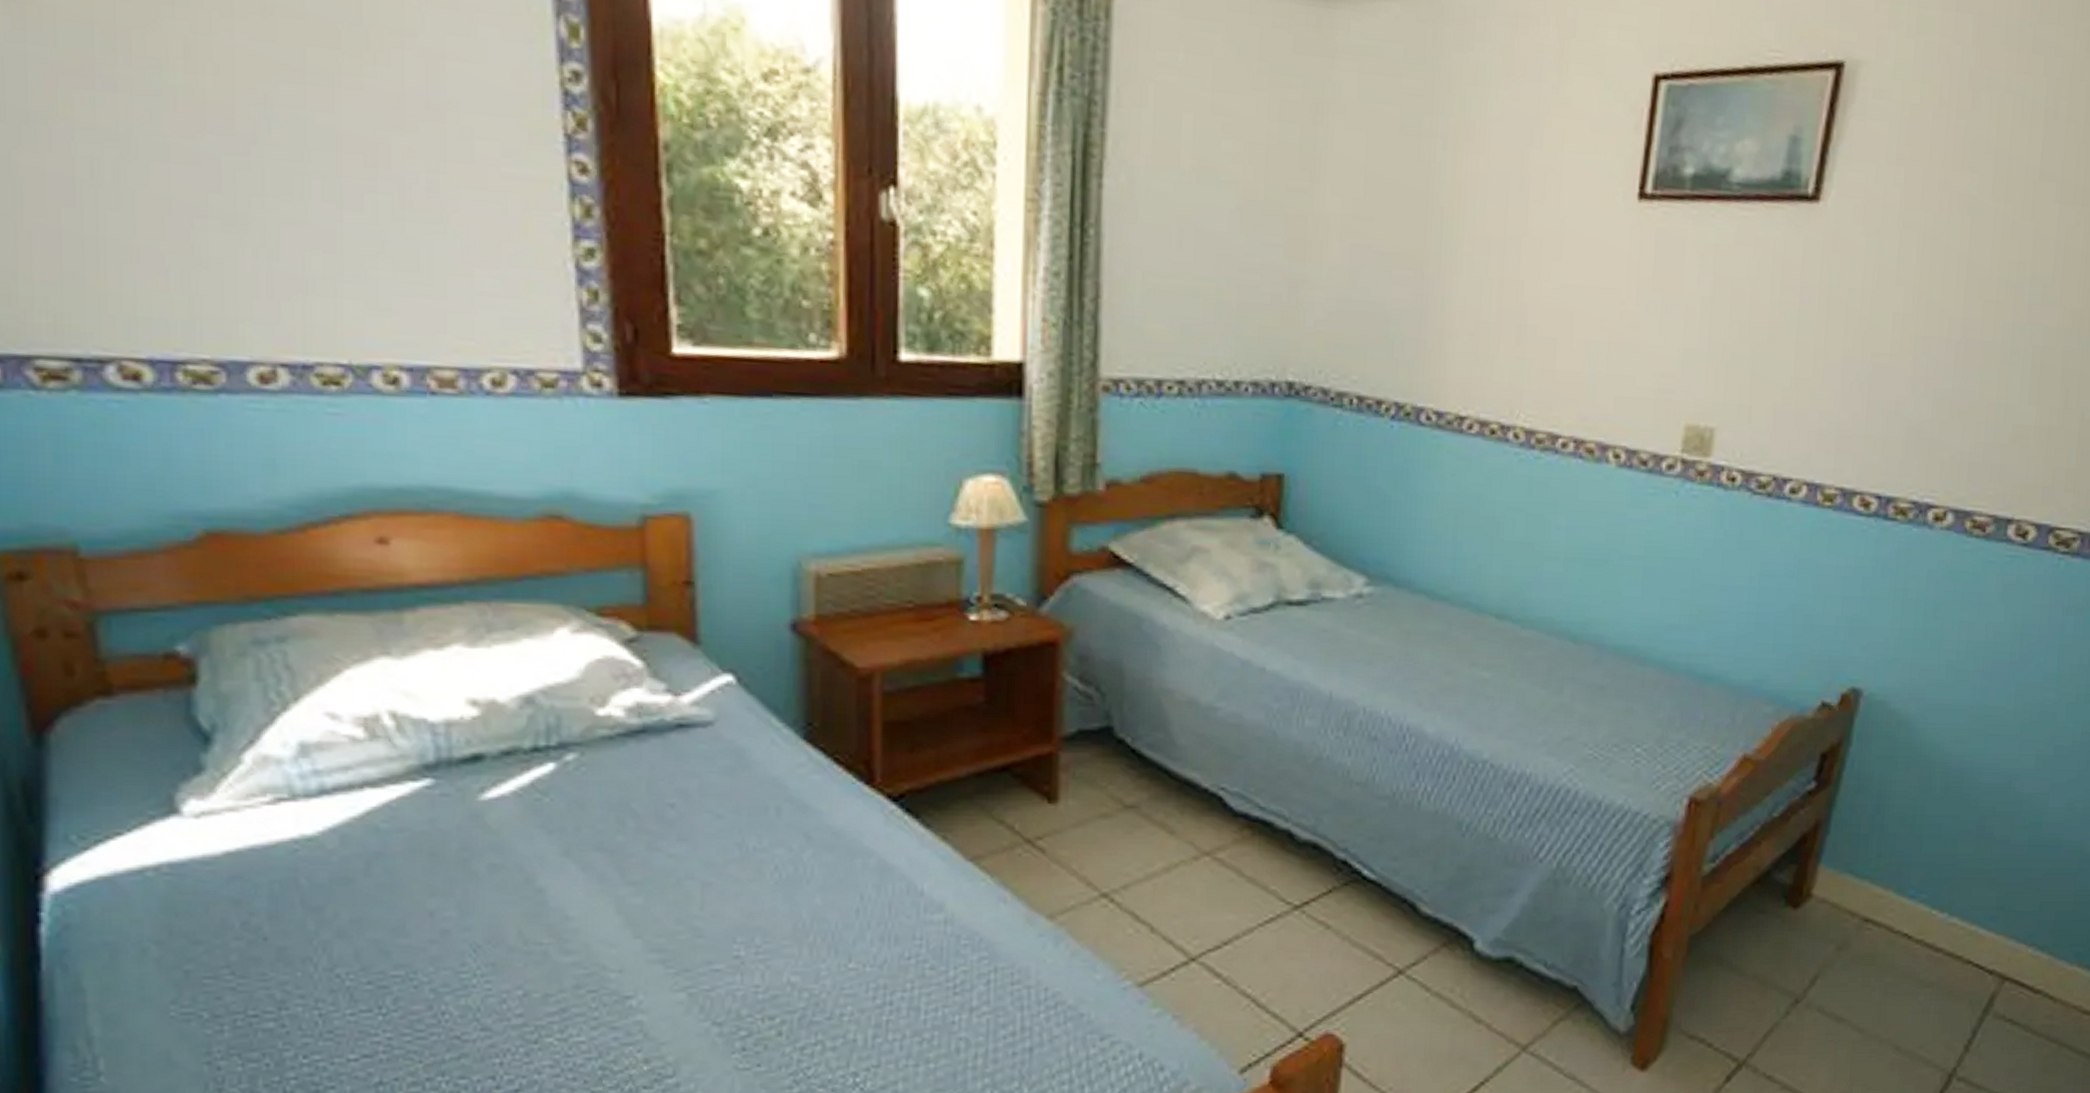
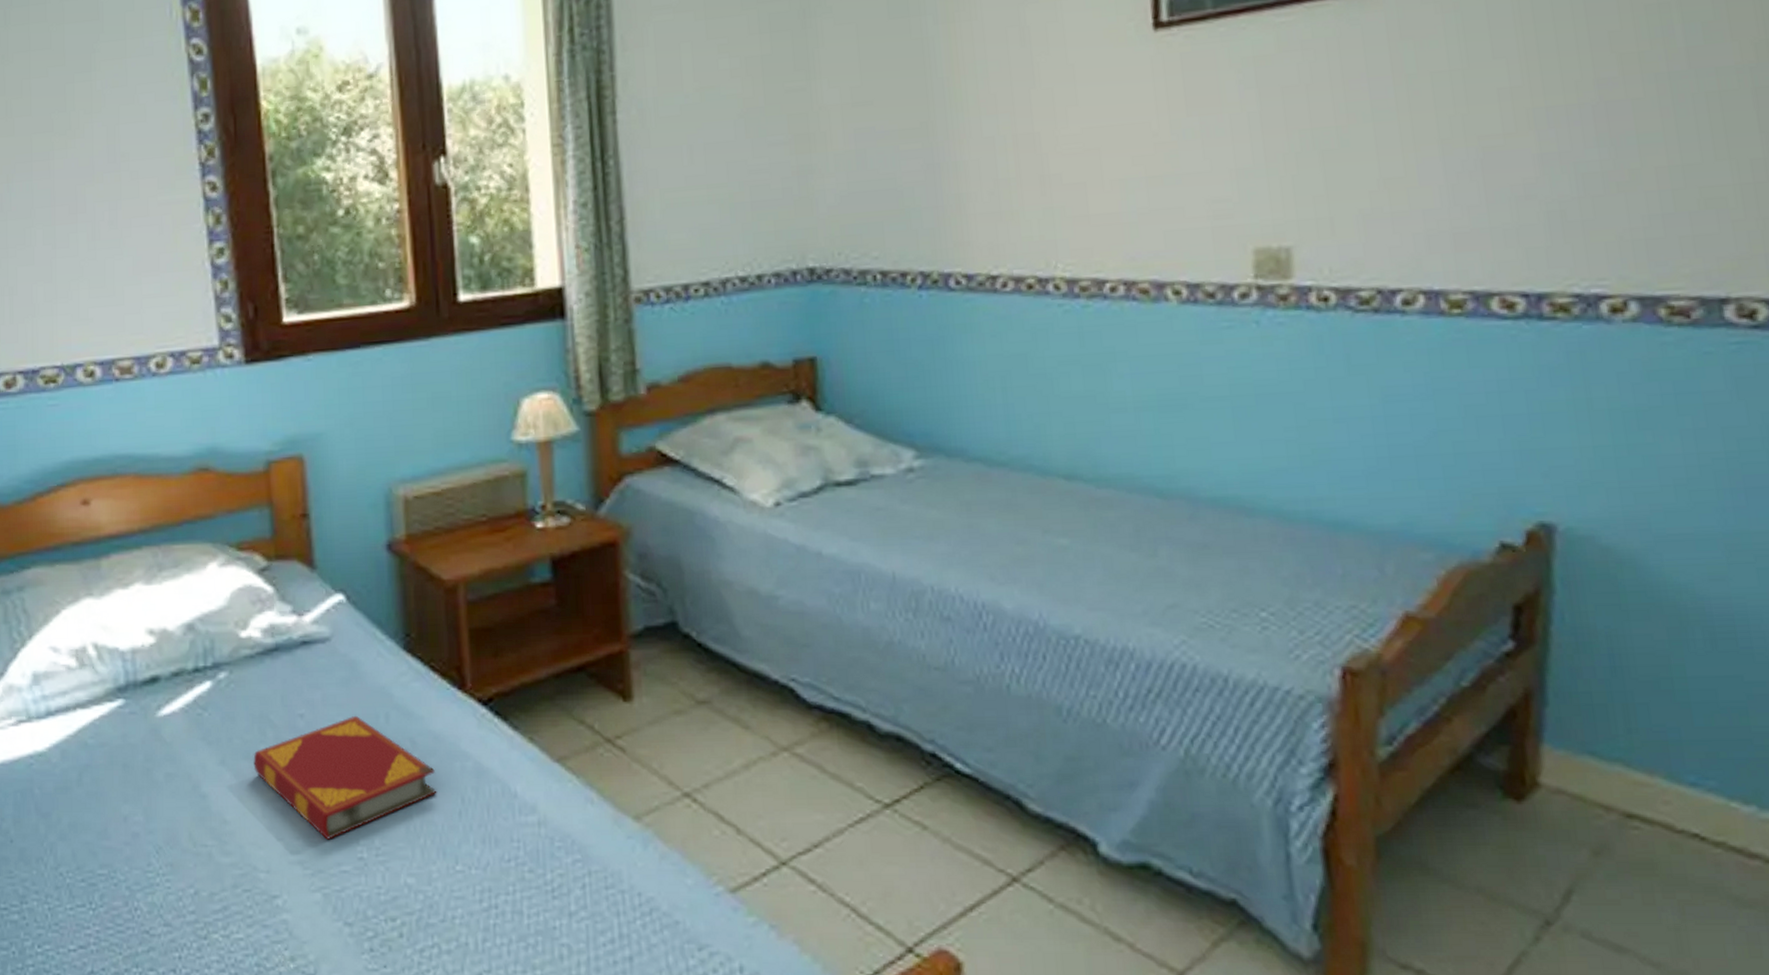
hardback book: none [607,807,833,937] -> present [253,715,437,840]

